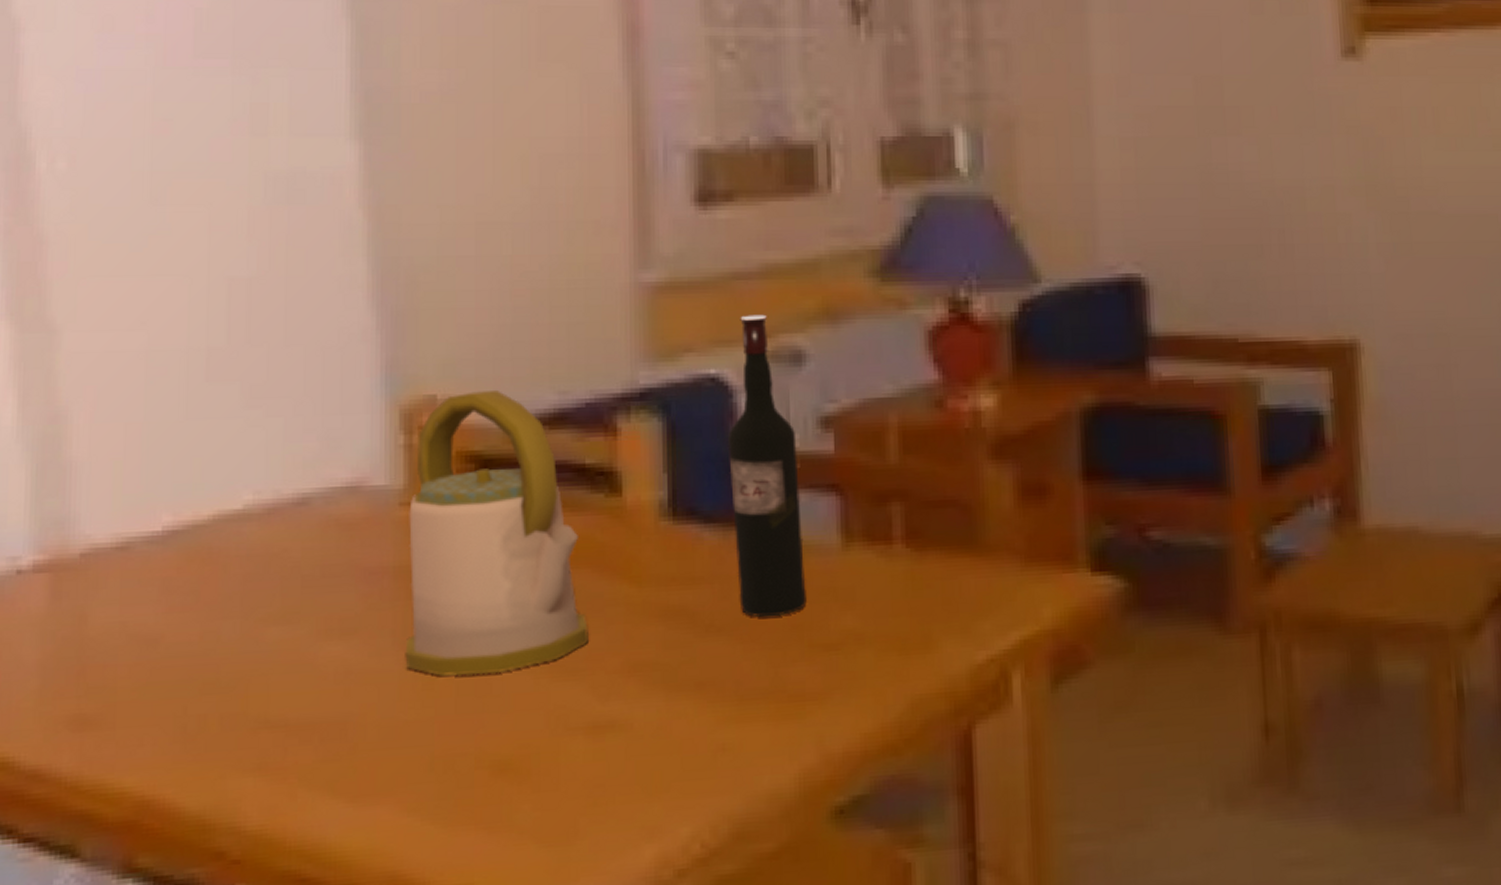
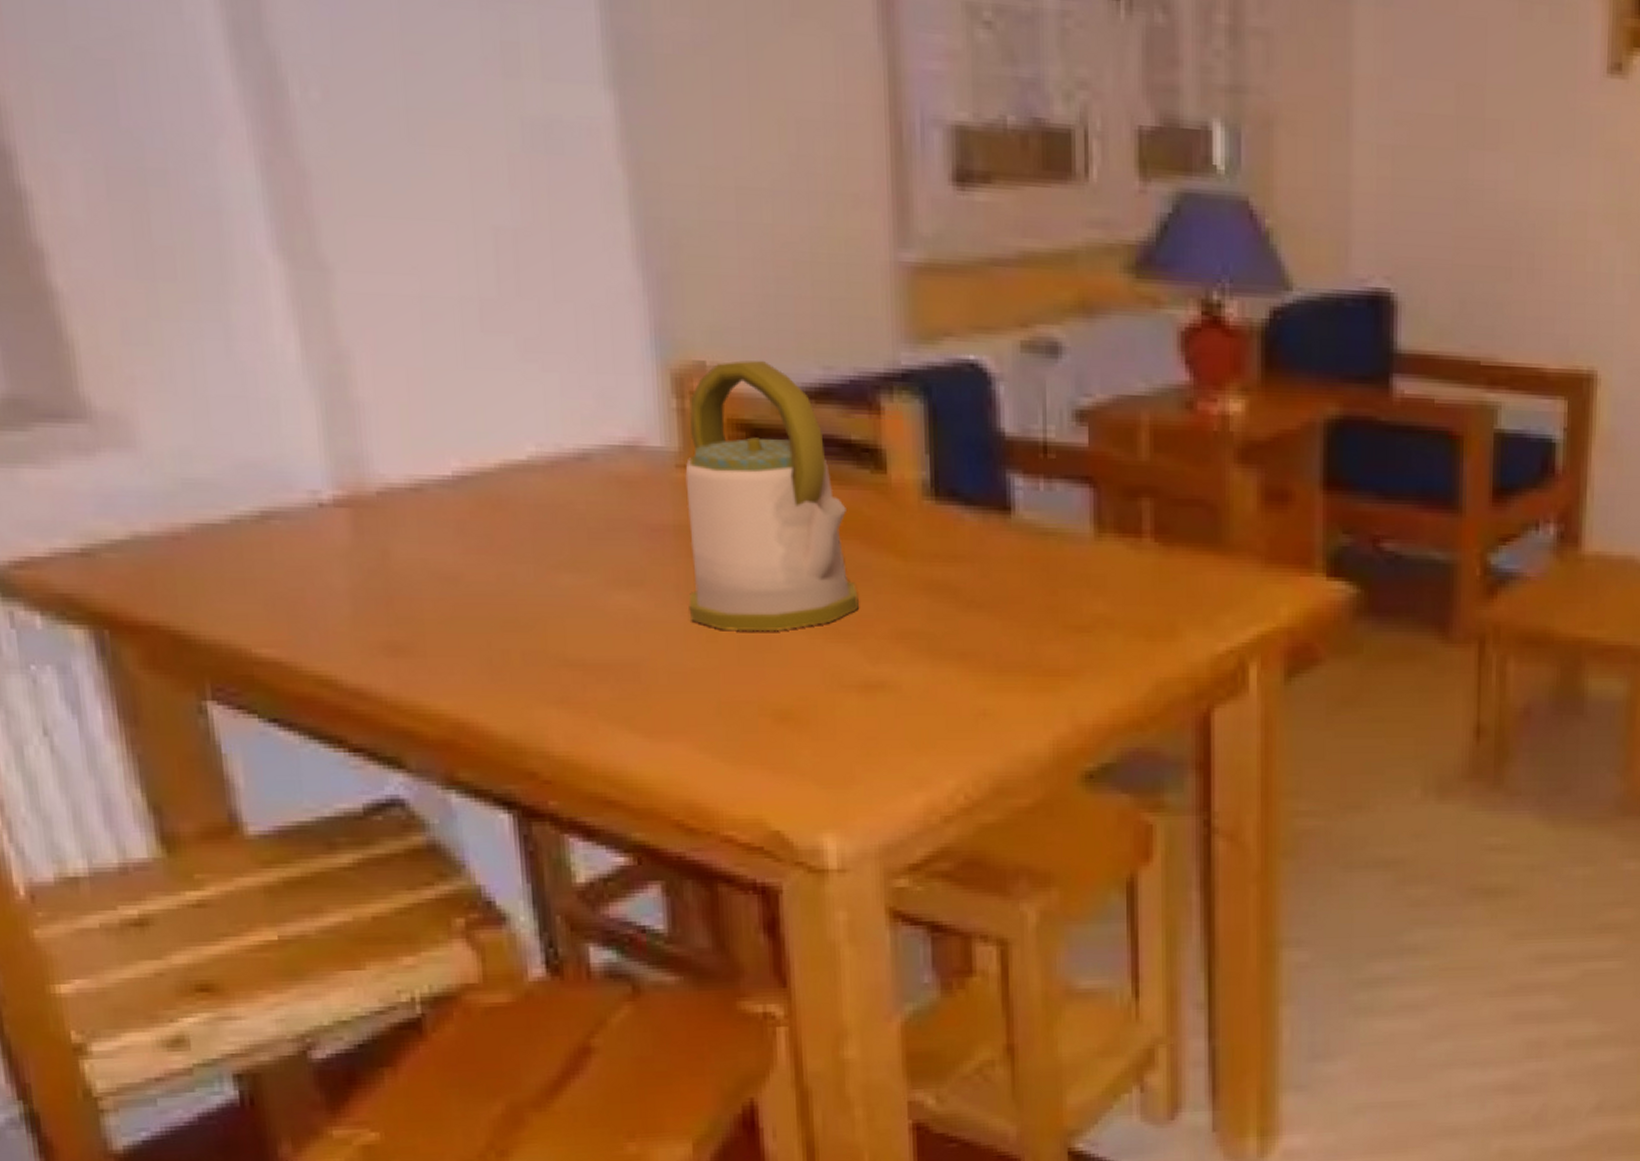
wine bottle: present [728,314,807,617] -> none [987,303,1061,598]

